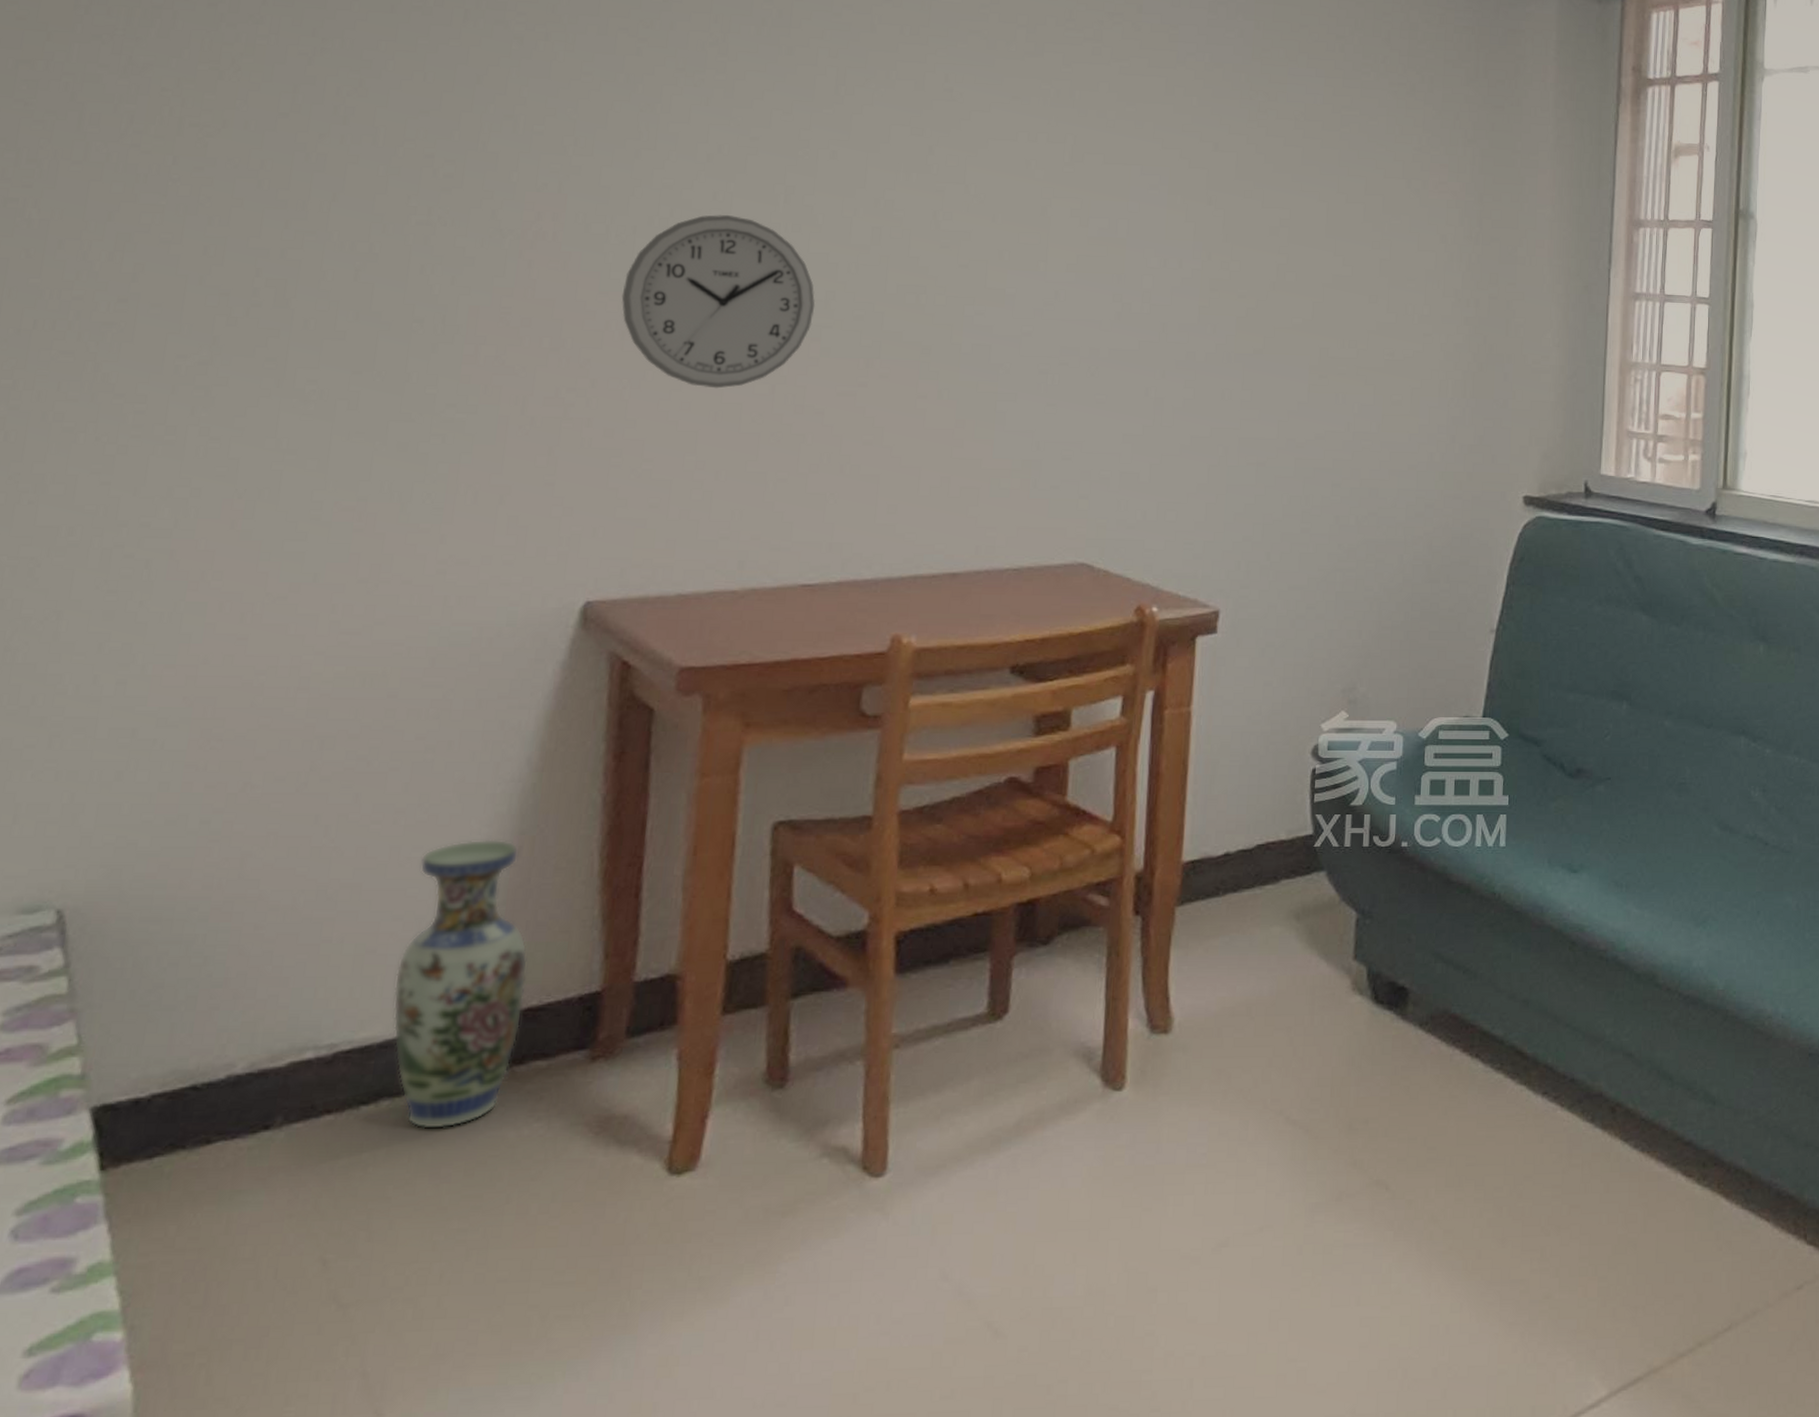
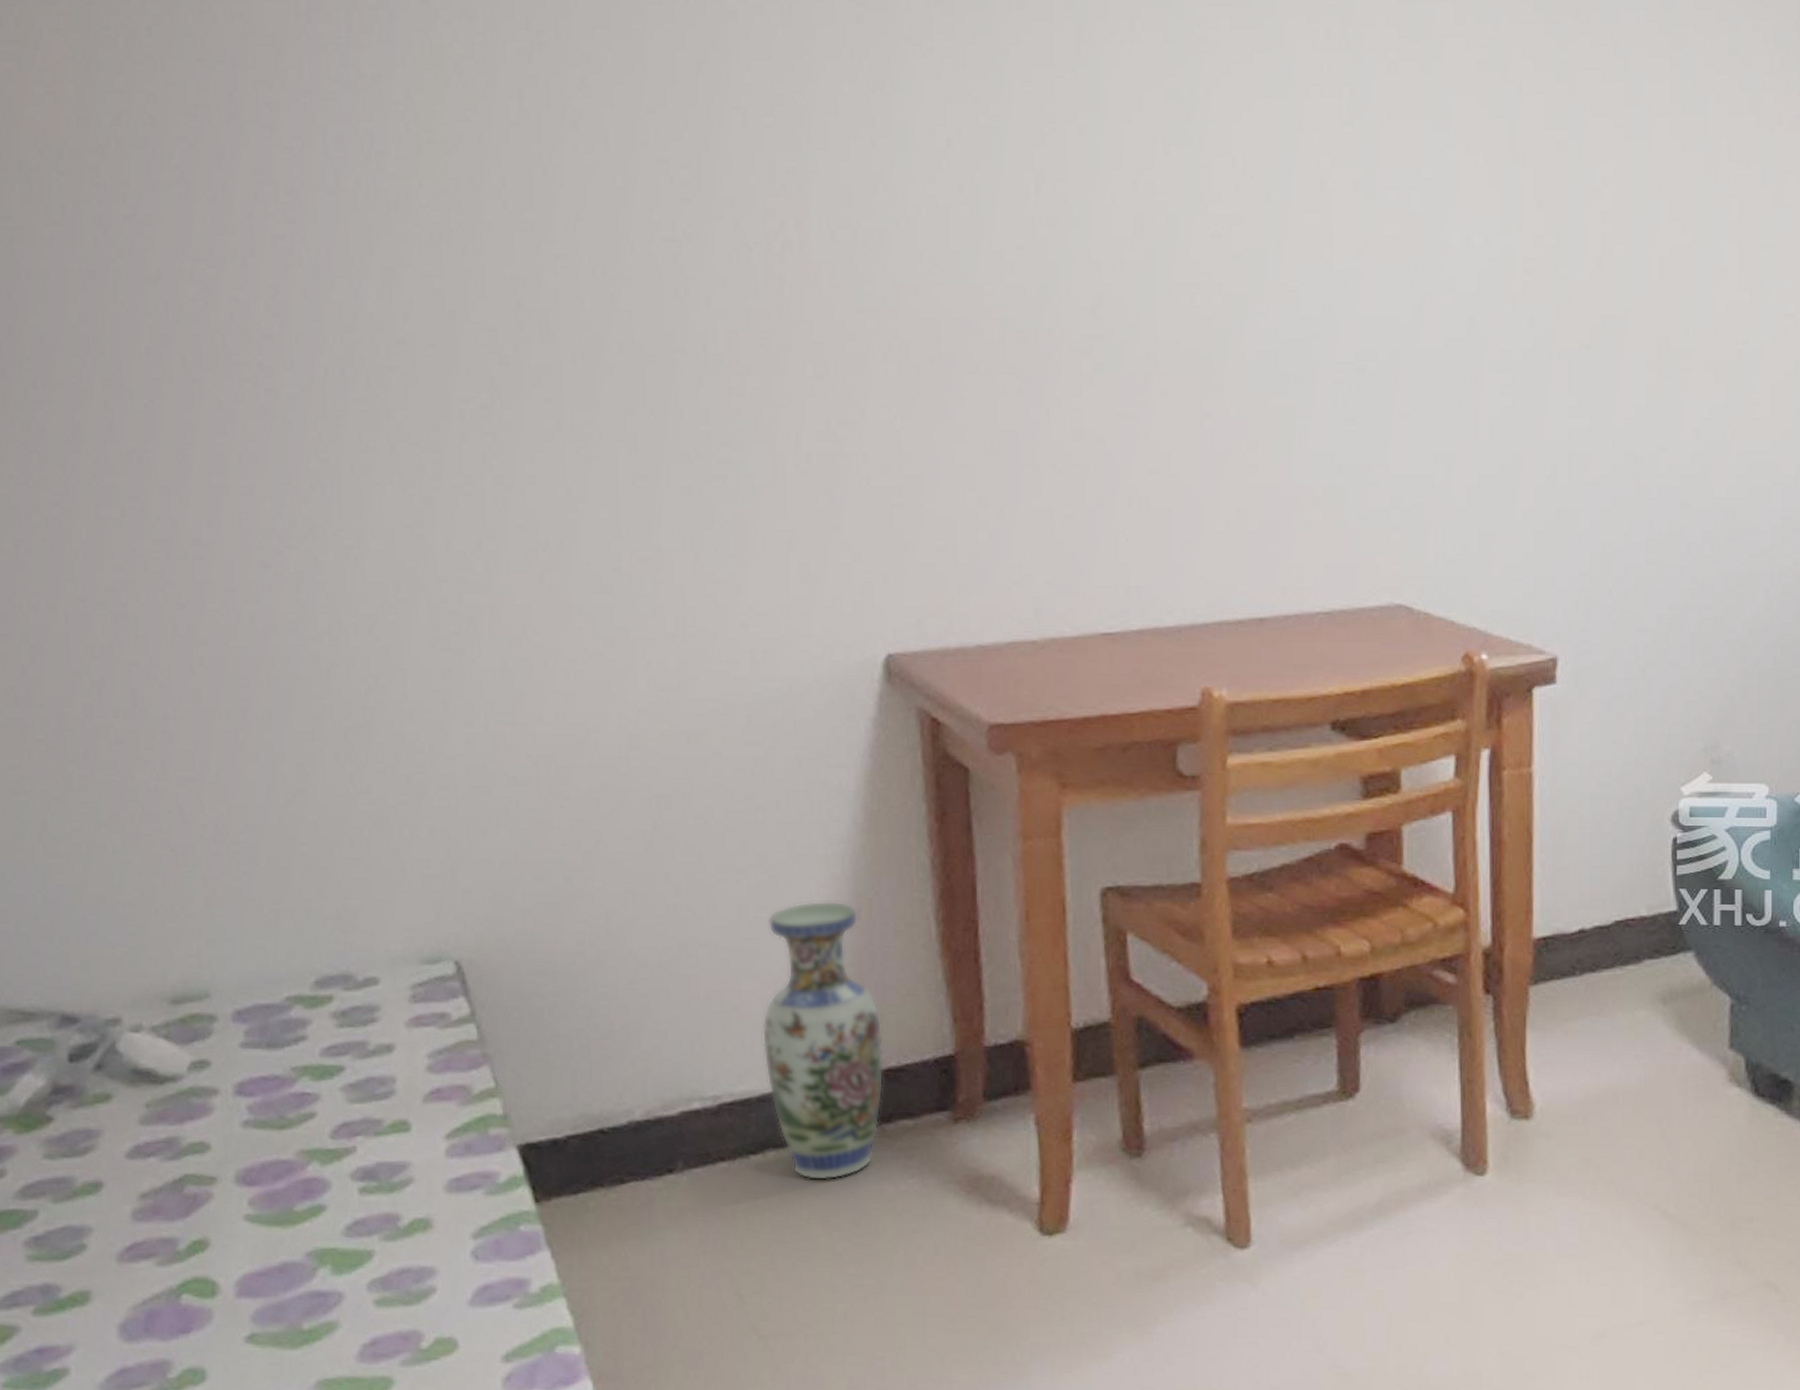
wall clock: present [621,215,816,389] -> none [878,211,1082,415]

